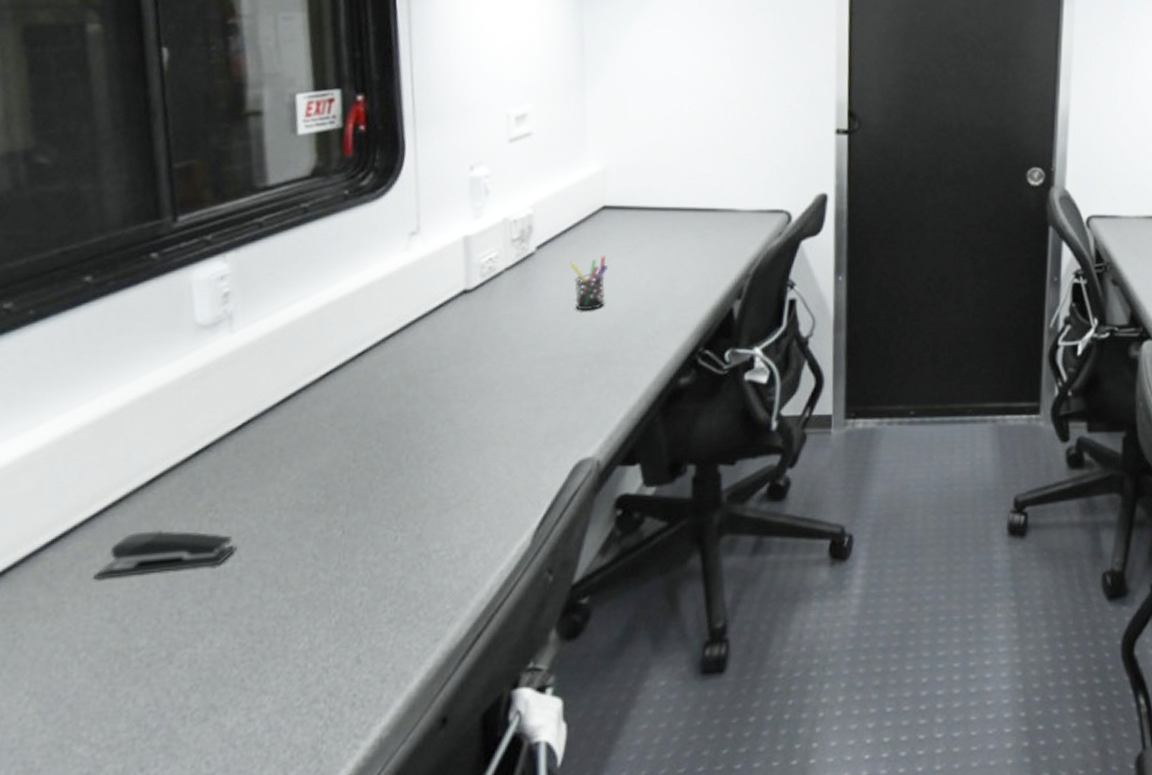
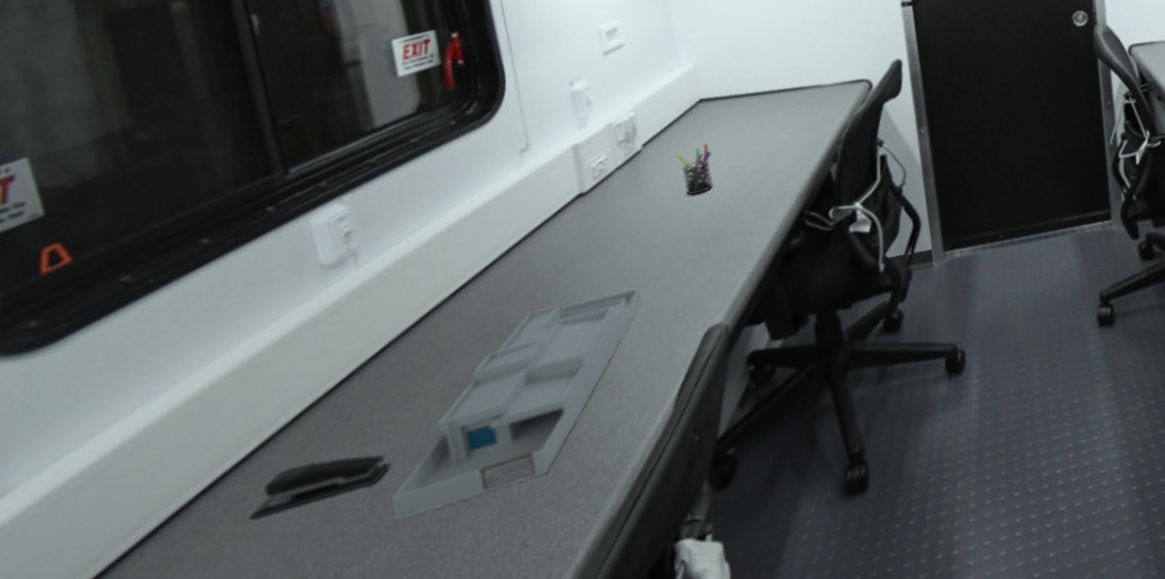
desk organizer: none [232,403,514,610] -> present [391,288,642,522]

